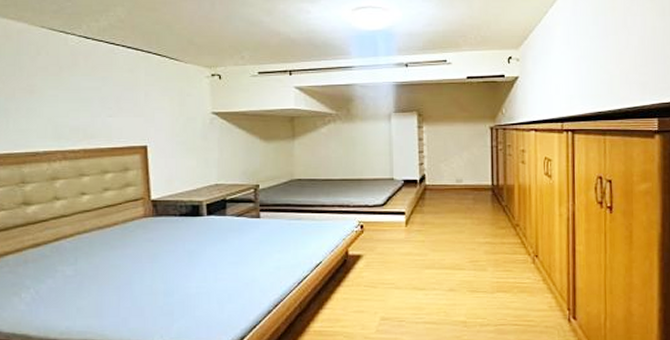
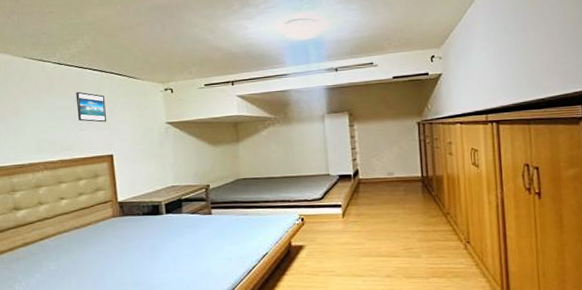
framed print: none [105,71,142,108] -> present [76,91,107,123]

